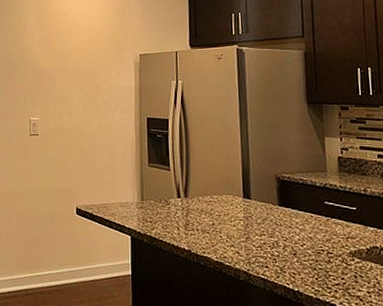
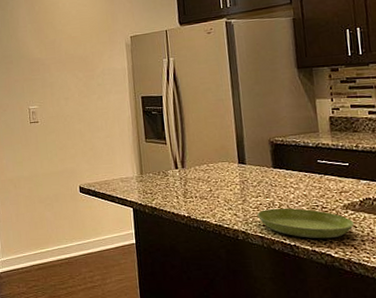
saucer: none [260,249,361,287] -> present [256,208,355,239]

